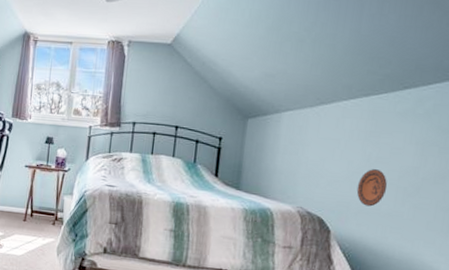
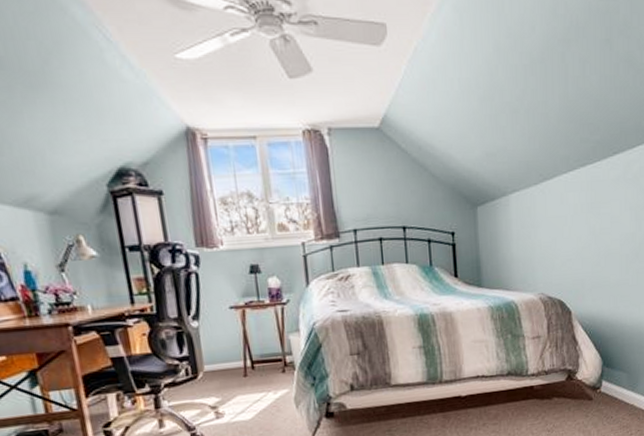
decorative plate: present [356,169,388,207] -> none [588,241,613,280]

